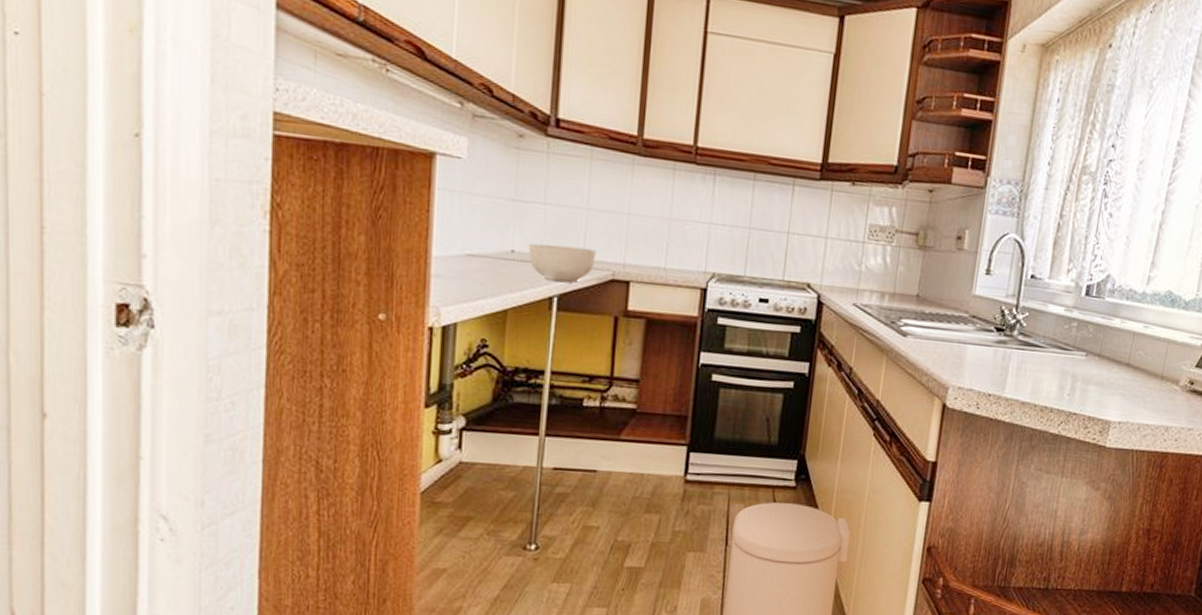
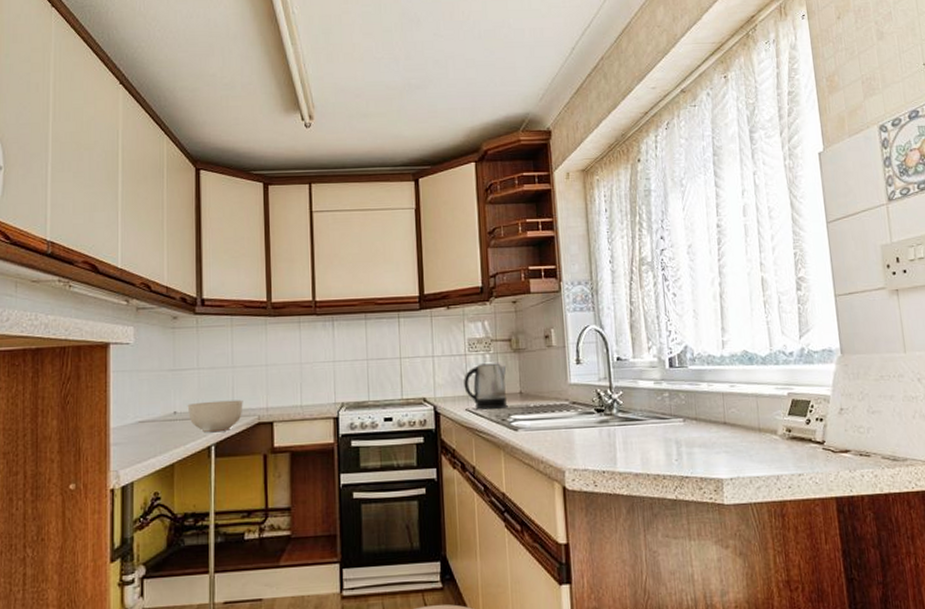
kettle: none [855,254,908,310] -> present [464,362,508,410]

